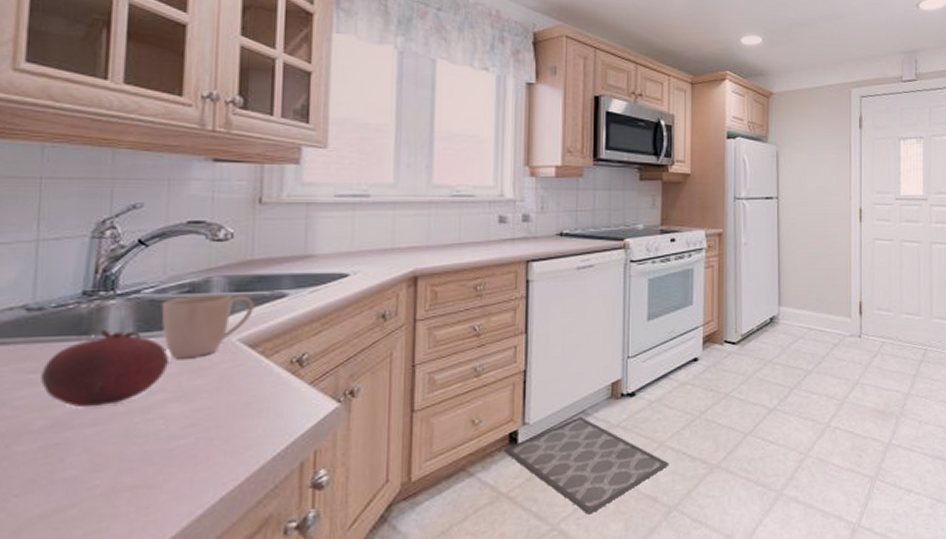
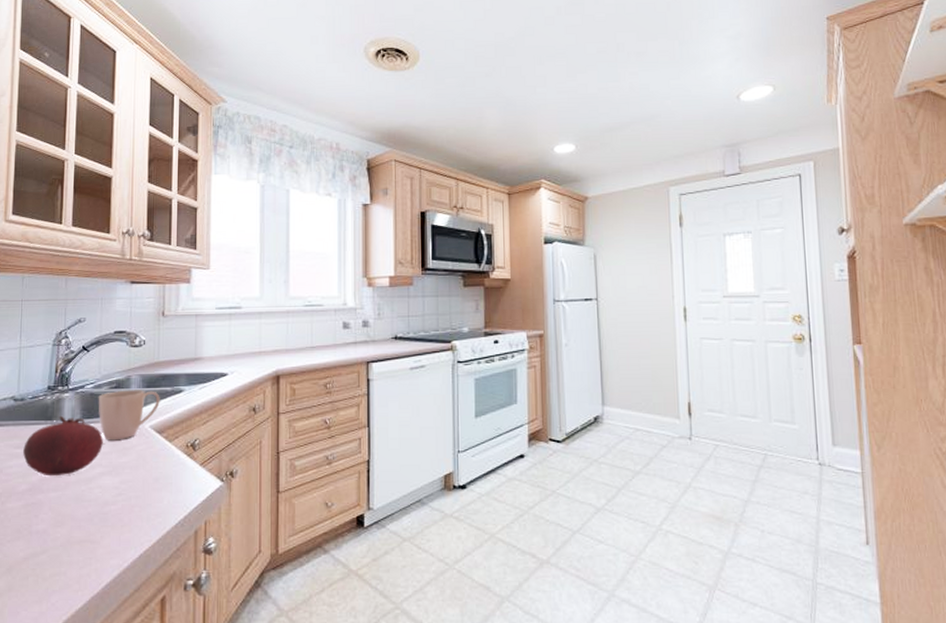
bath mat: present [502,416,669,515] -> none [351,505,500,597]

